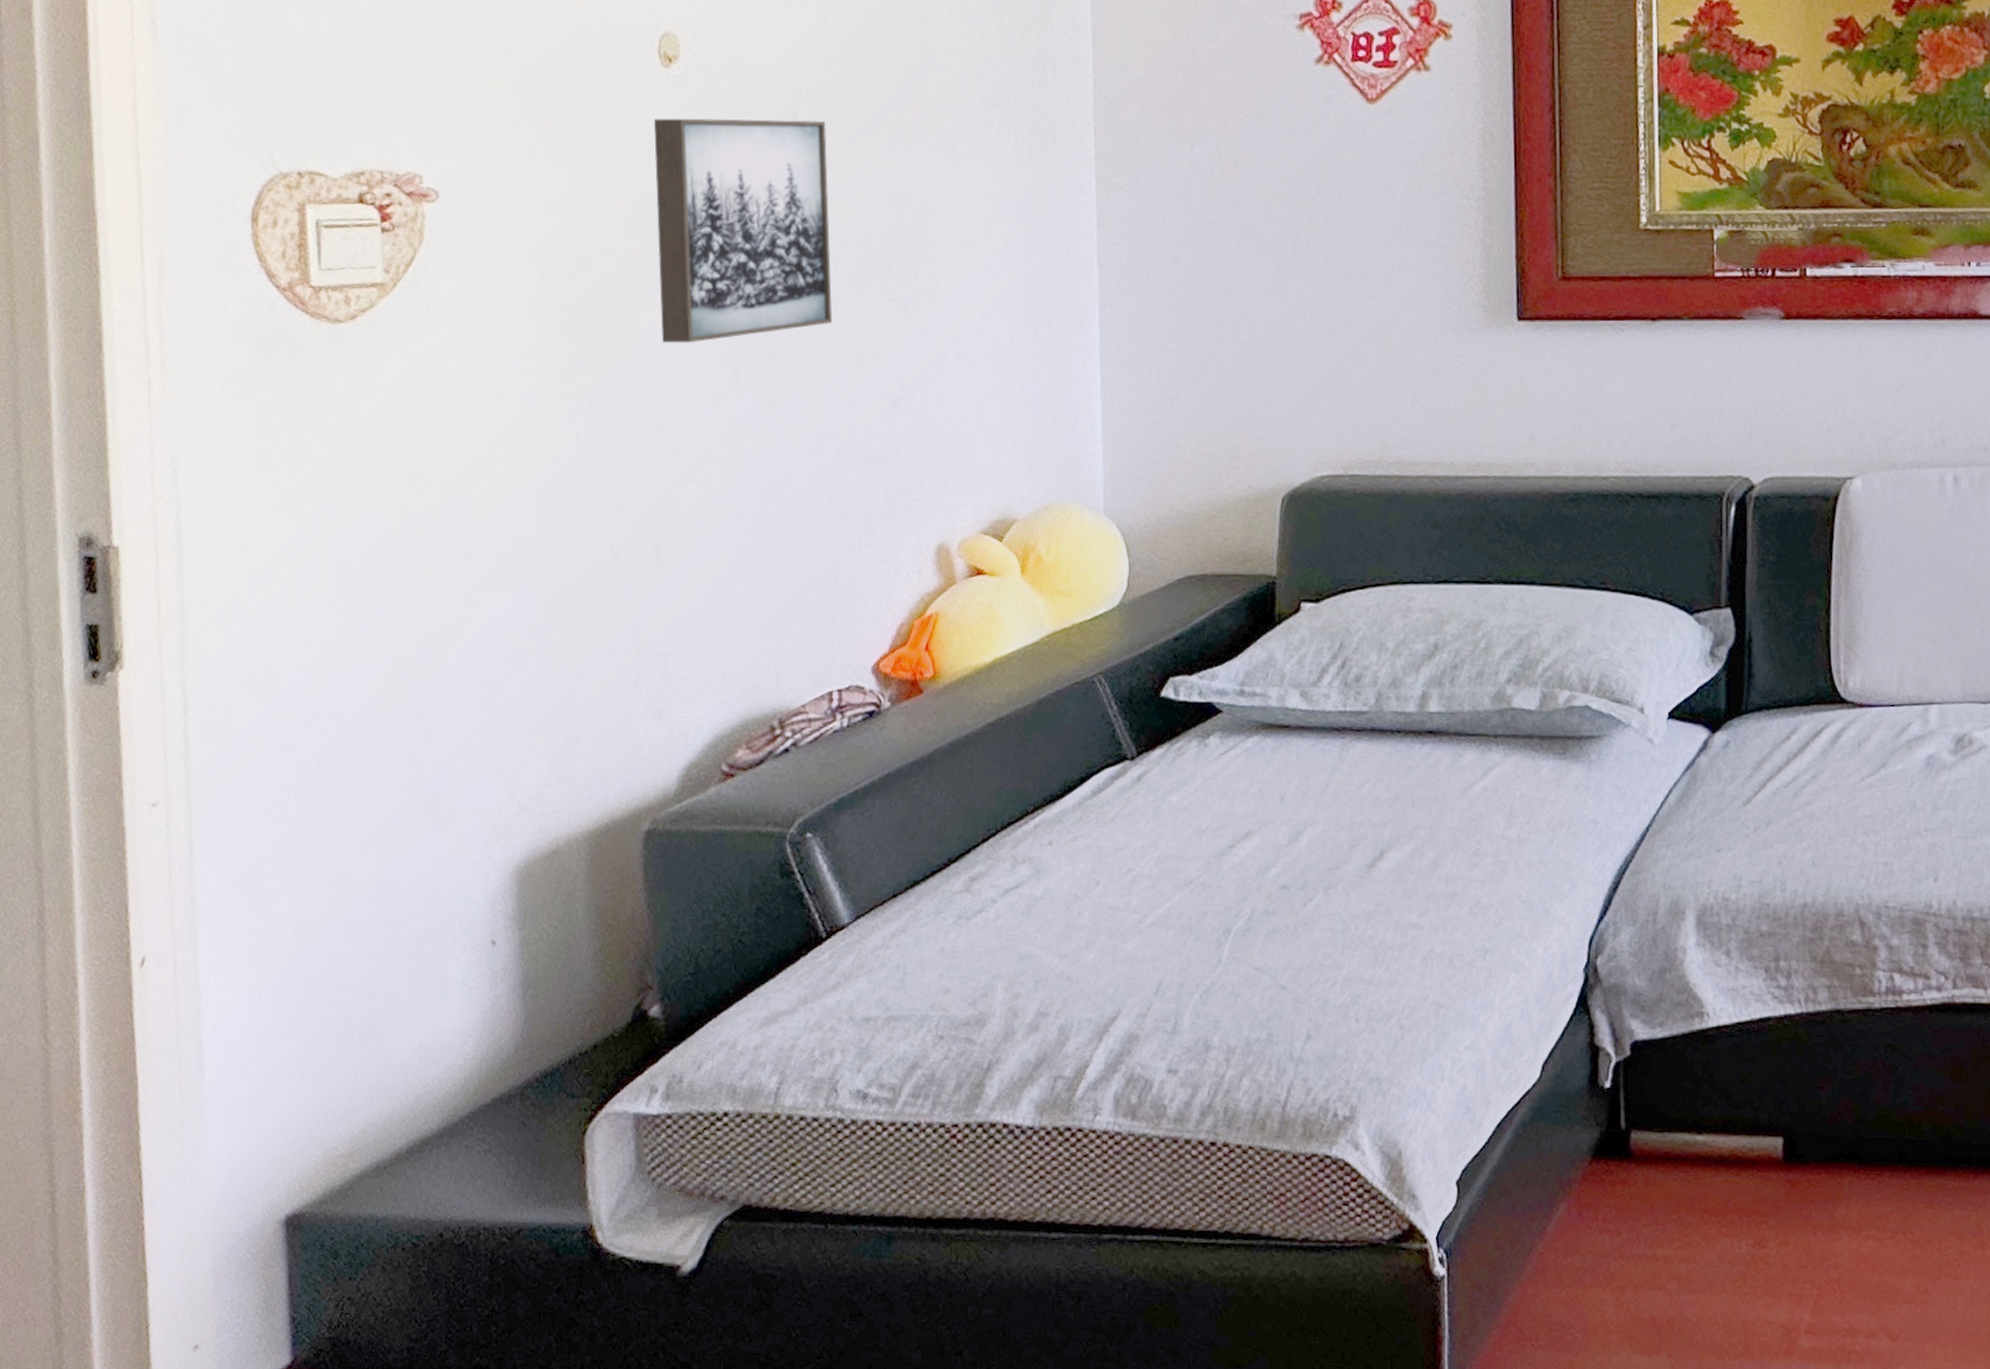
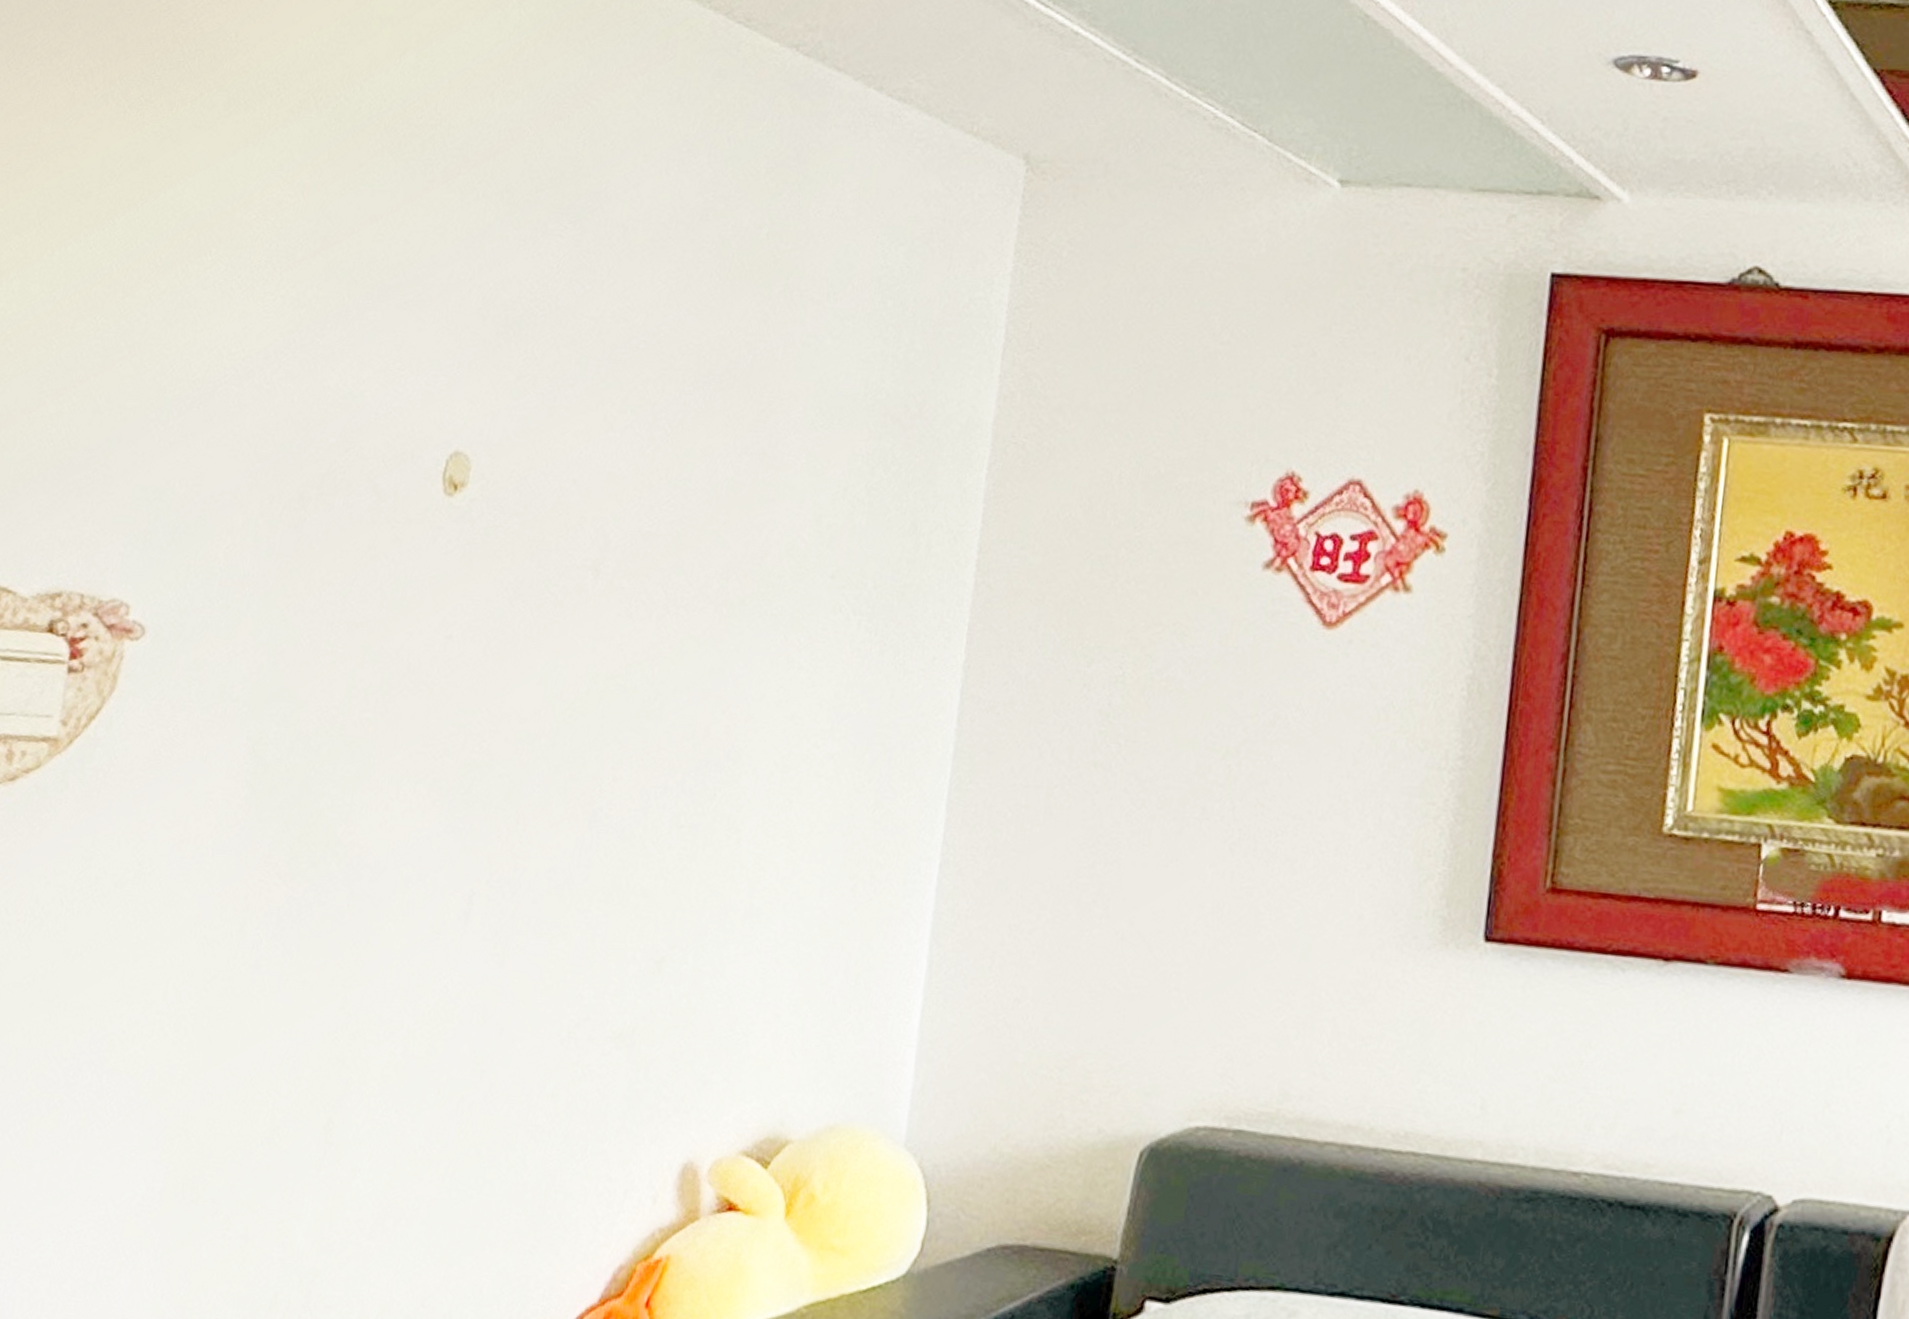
wall art: present [654,118,832,343] -> none [382,560,633,857]

